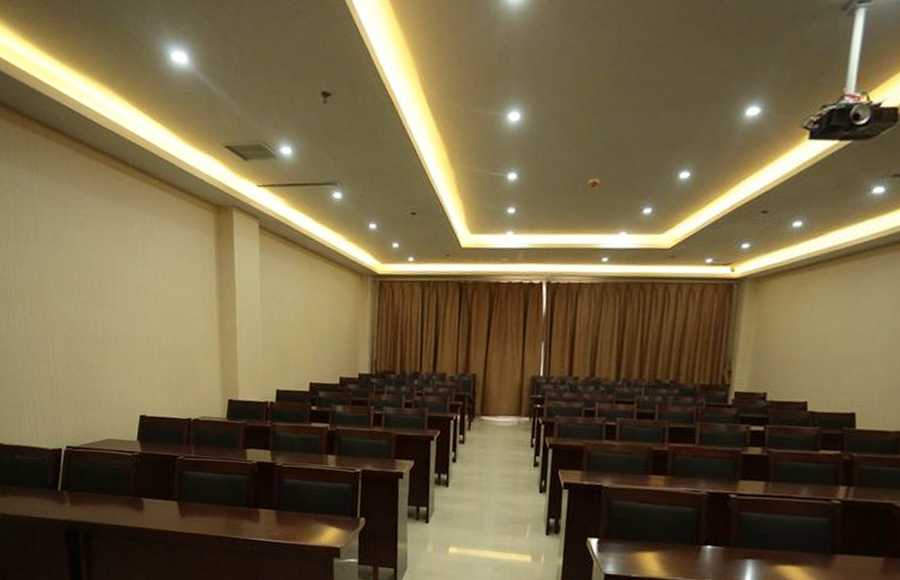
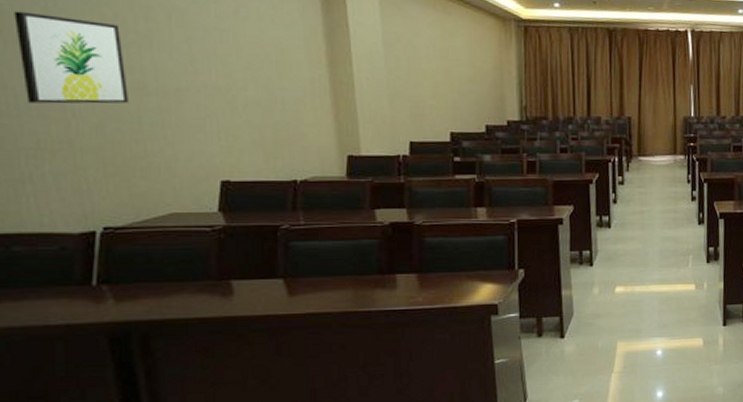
wall art: none [23,277,85,350] -> present [14,11,128,104]

